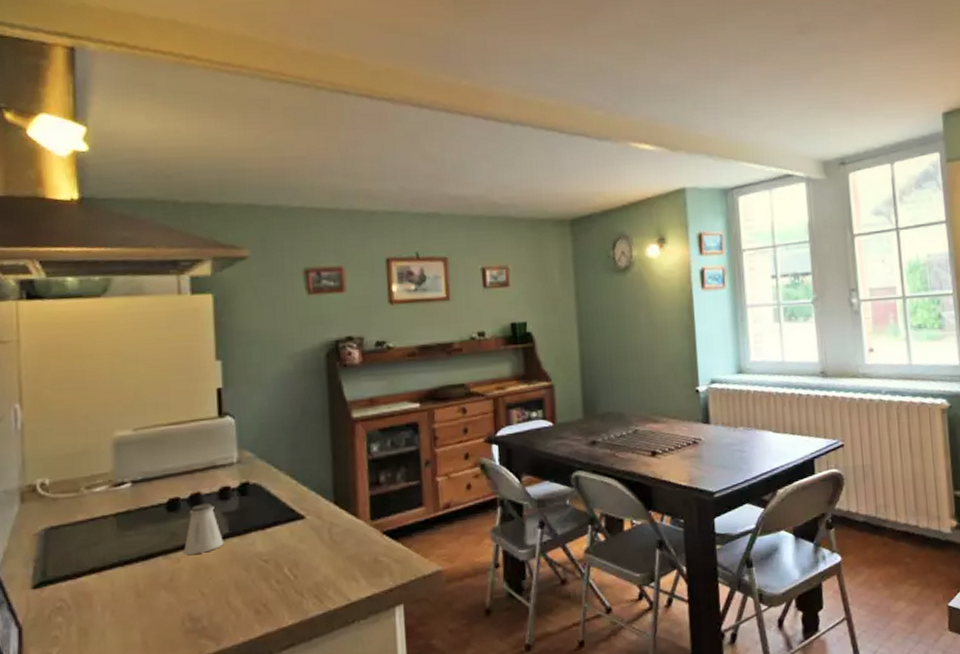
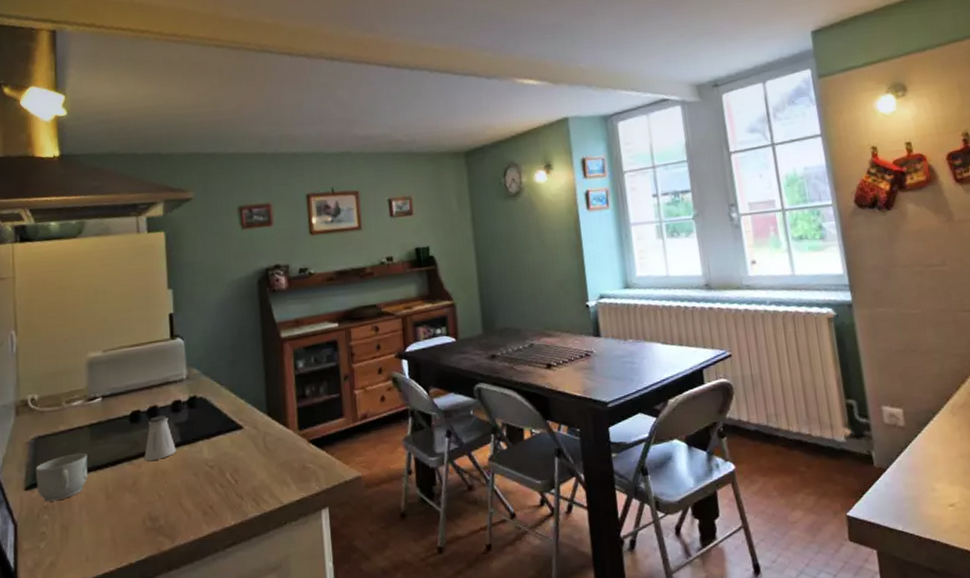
mug: none [46,546,113,602] -> present [35,453,88,502]

